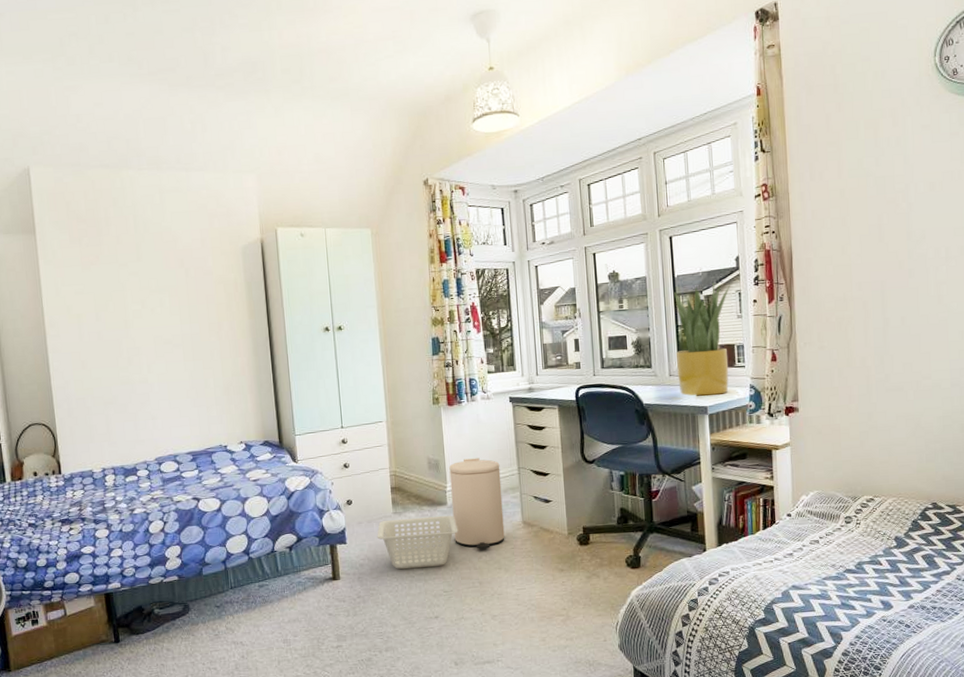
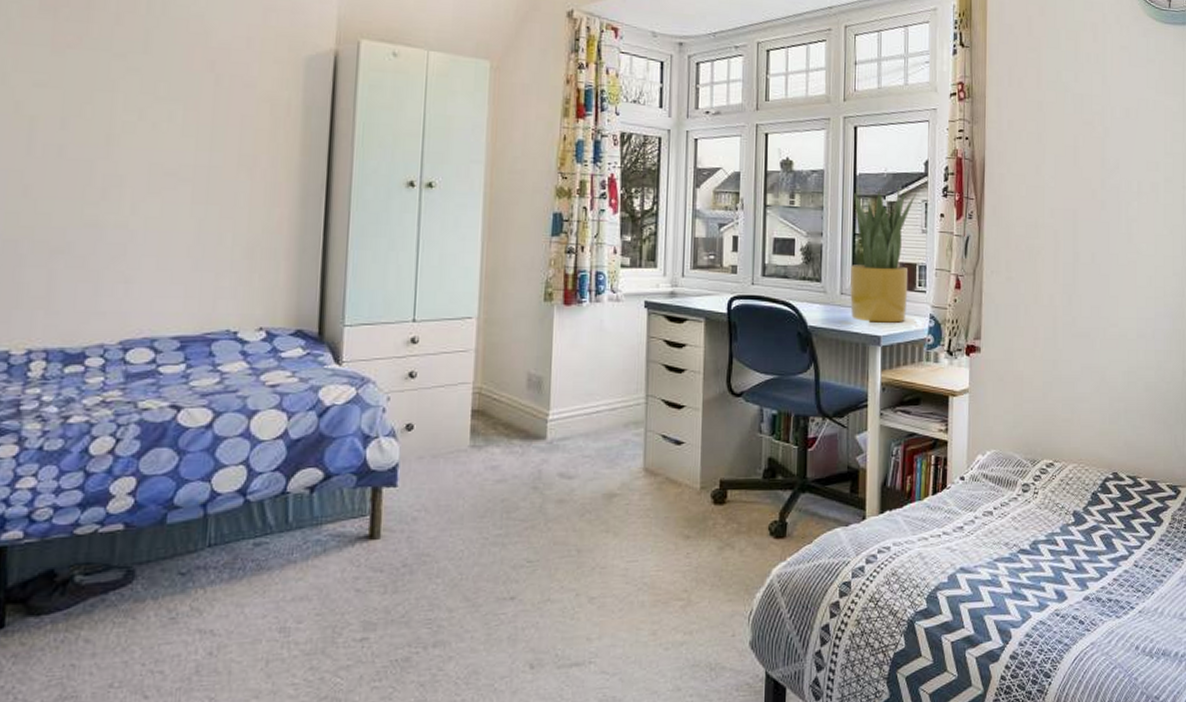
laundry basket: present [377,515,458,570] -> none [443,454,558,528]
pedal bin: present [449,458,505,549] -> none [551,378,623,503]

